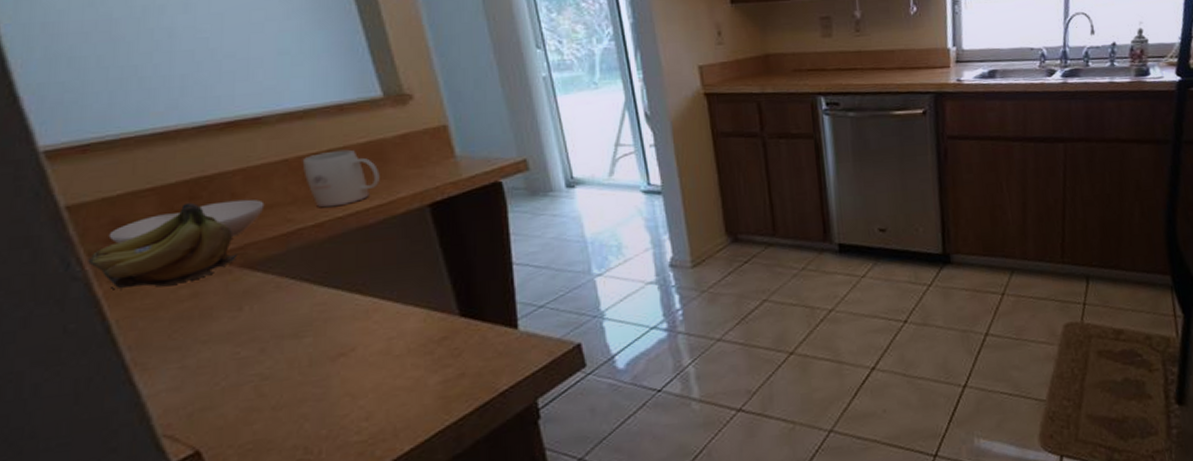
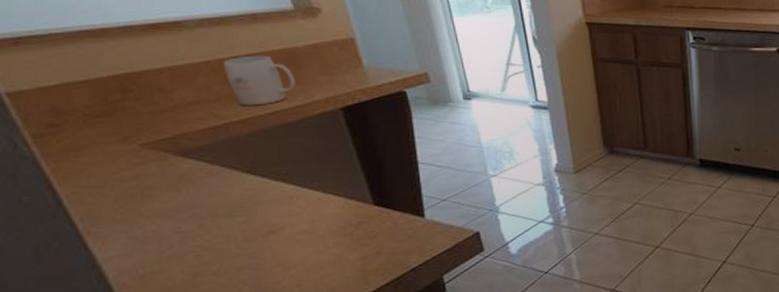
fruit: present [88,202,237,289] -> none [34,95,170,169]
bowl: present [108,199,265,244] -> none [49,95,192,129]

